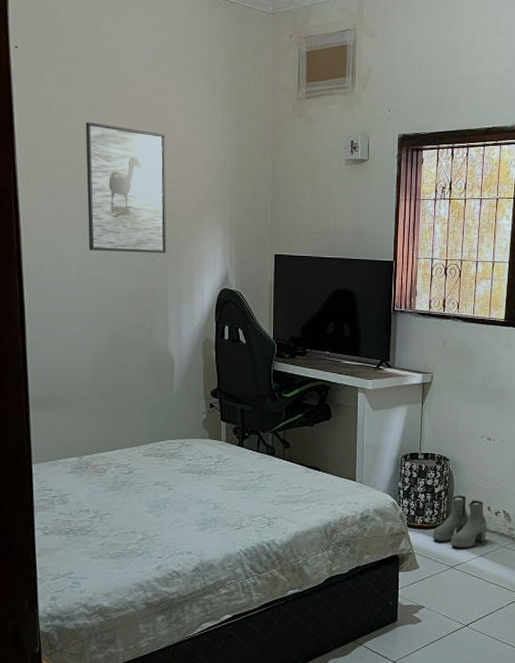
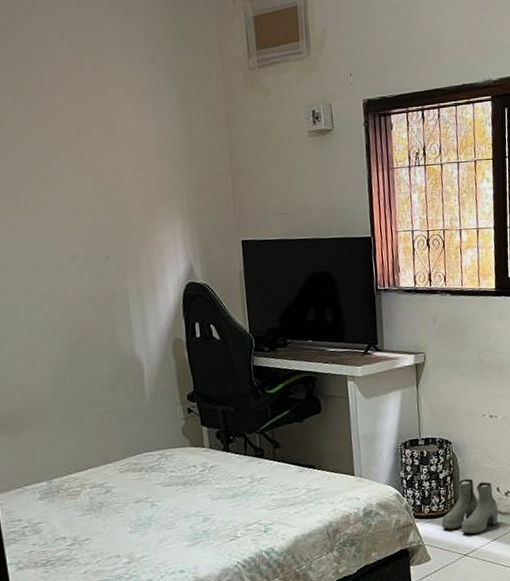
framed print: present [85,122,167,254] -> none [13,111,122,254]

